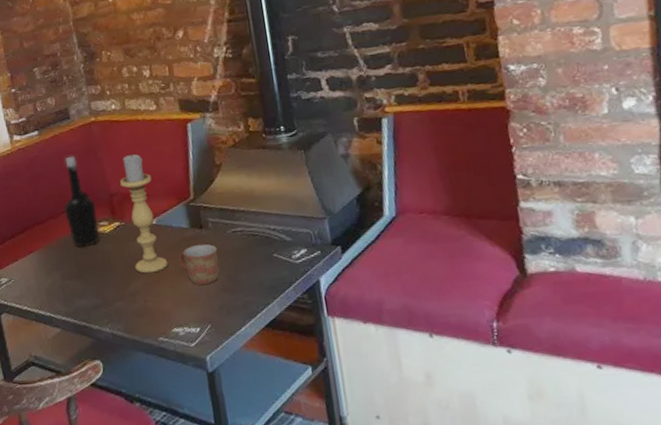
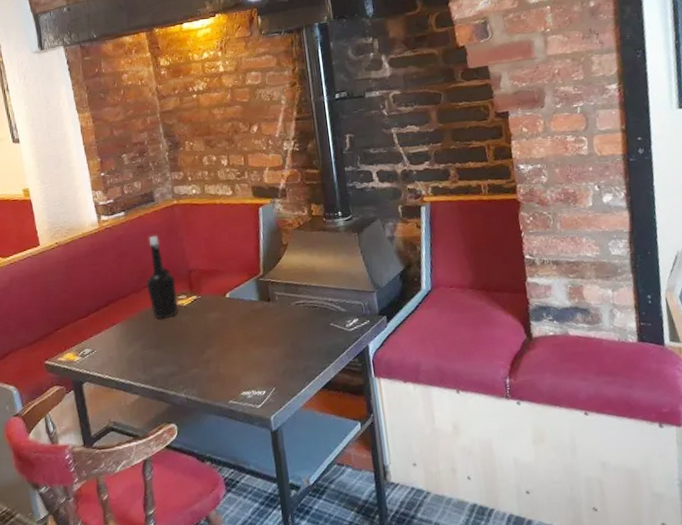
candle holder: present [120,154,168,274] -> none [198,234,239,343]
mug: present [179,243,221,285] -> none [248,315,285,352]

